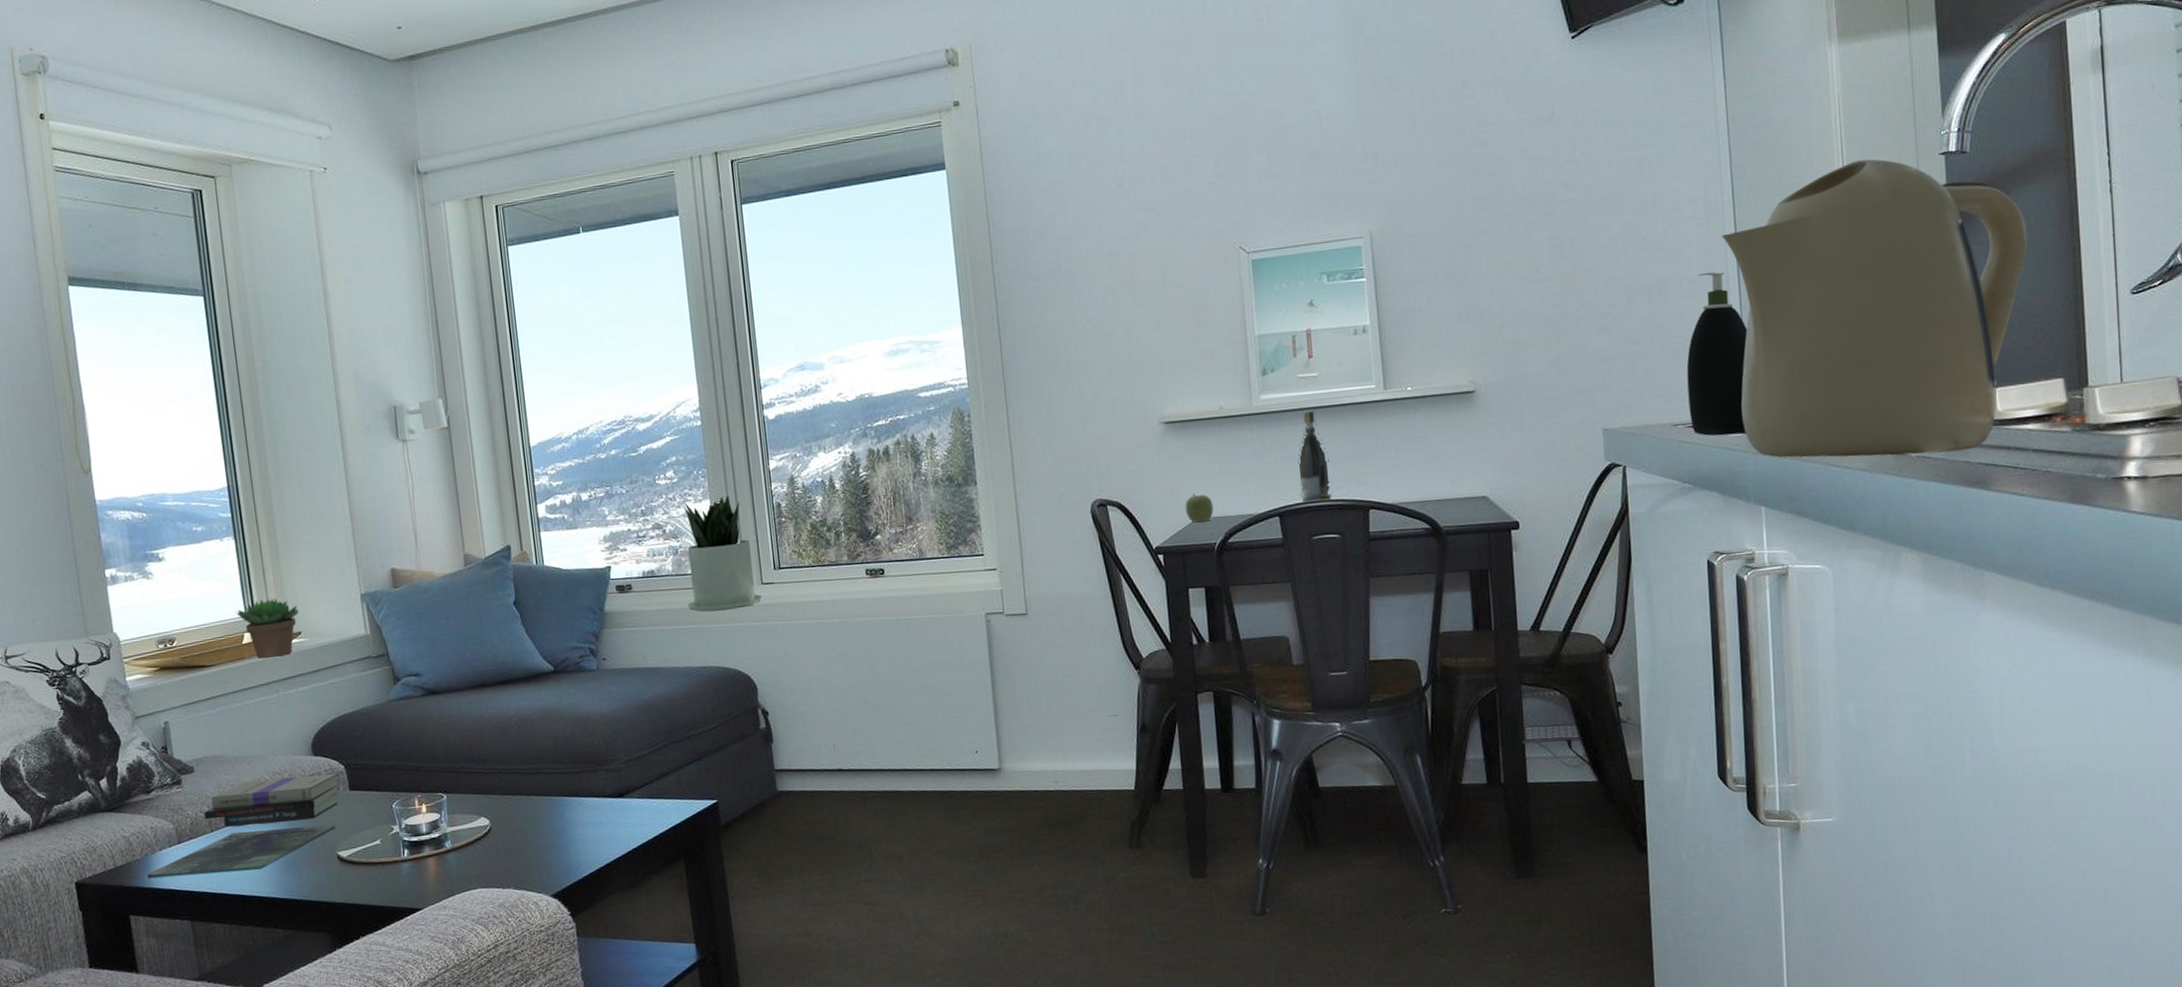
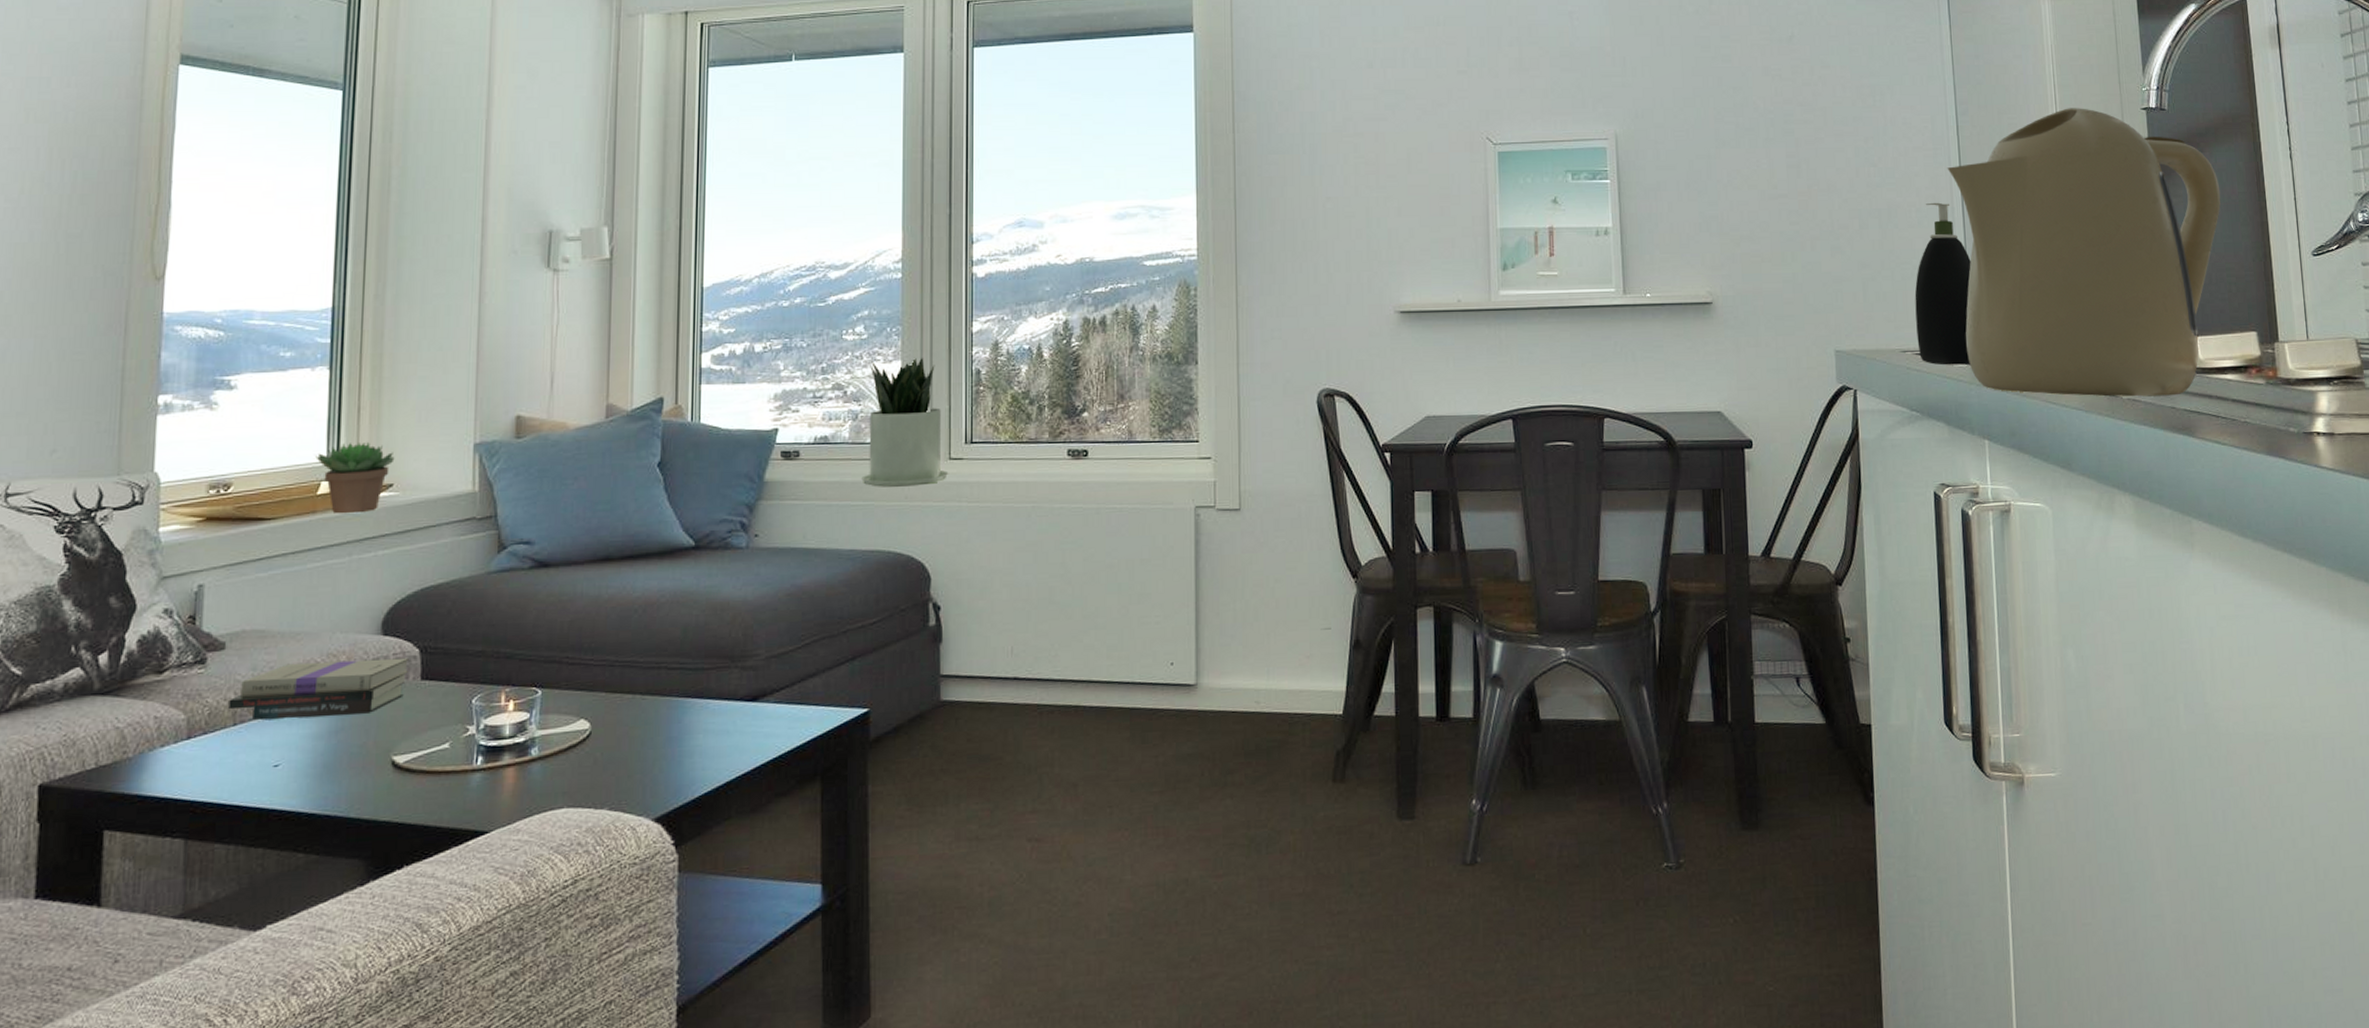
magazine: present [148,824,336,878] -> none [138,721,396,783]
fruit: present [1185,493,1214,523] -> none [1416,389,1446,421]
wine bottle: present [1298,410,1332,505] -> none [1534,309,1567,408]

